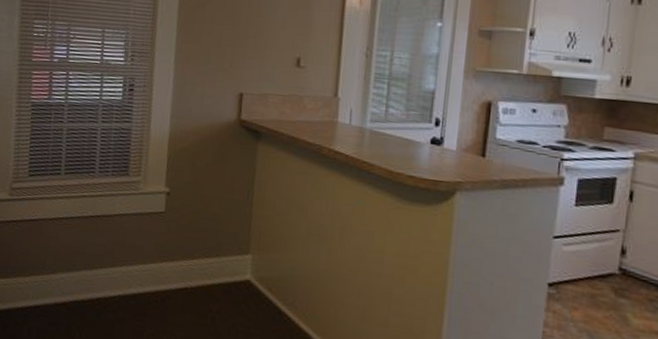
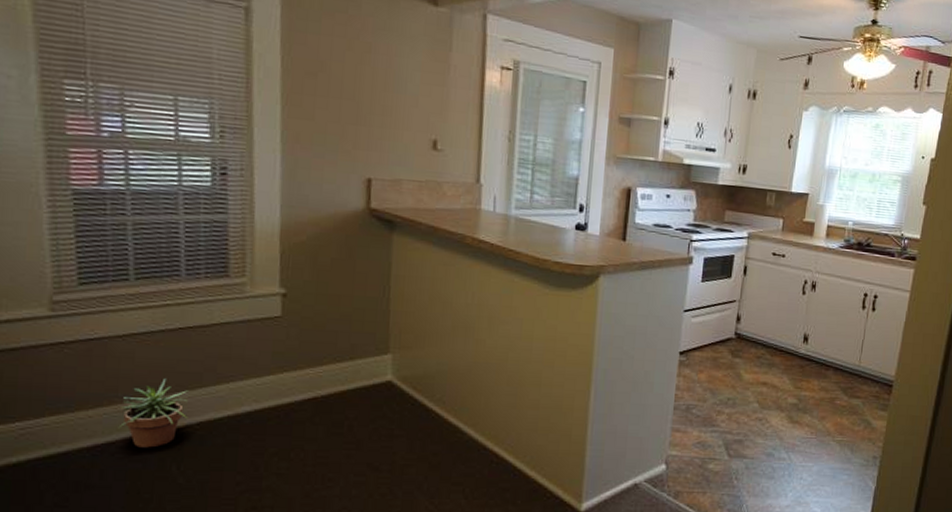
potted plant: none [43,257,93,315] -> present [118,378,188,448]

